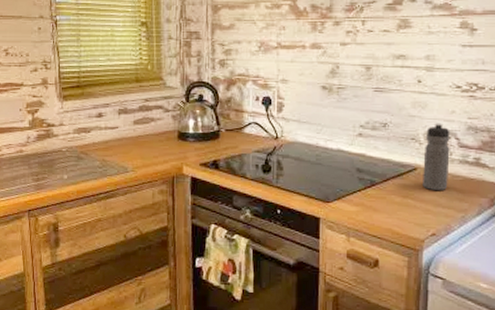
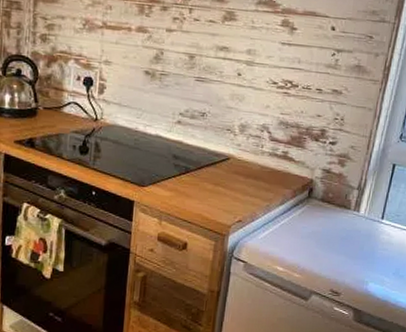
water bottle: present [423,123,450,191] -> none [234,116,264,181]

